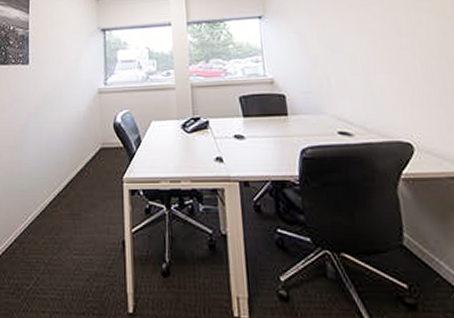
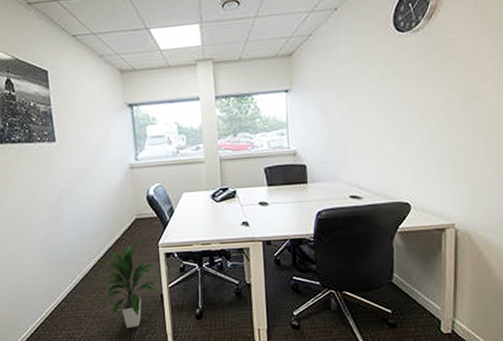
indoor plant: none [53,178,121,282] -> present [99,245,158,328]

